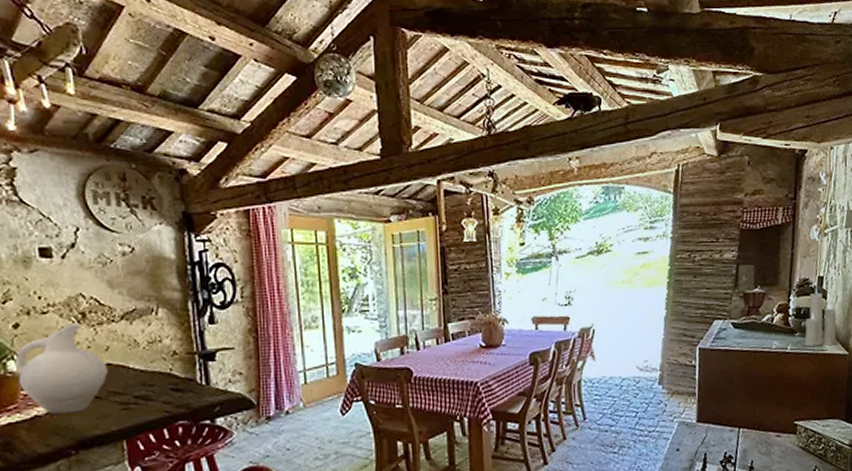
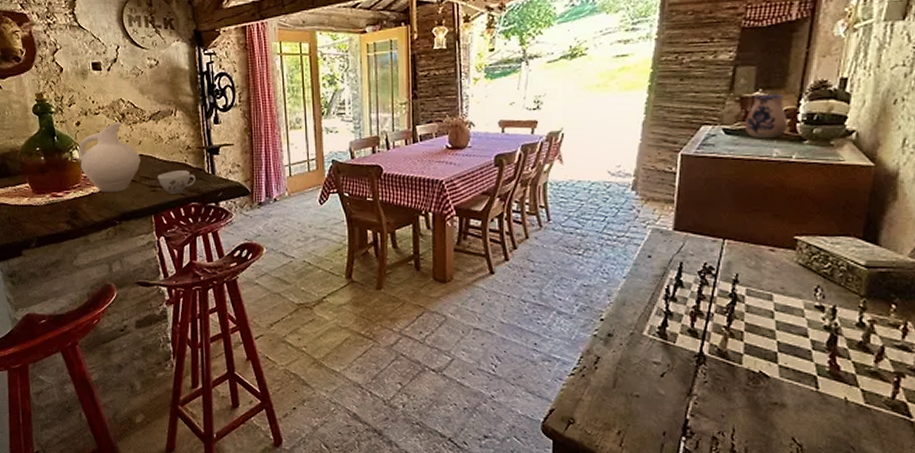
teacup: none [131,381,184,412] -> present [157,170,196,194]
ceramic pitcher: none [748,291,782,332] -> present [744,94,788,139]
candle: present [804,286,837,347] -> none [815,89,862,156]

